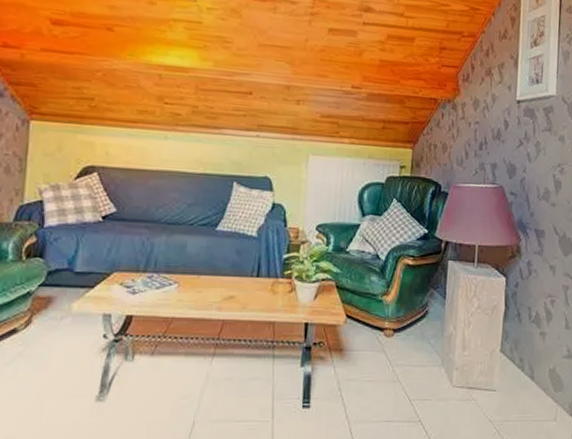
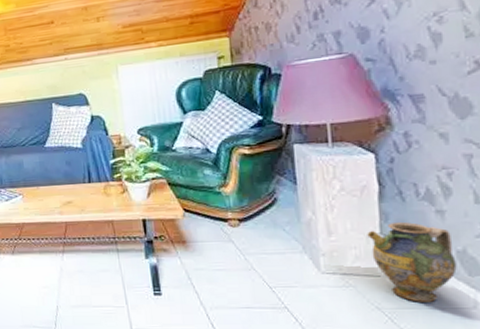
ceramic jug: none [491,340,548,415] -> present [367,221,457,302]

